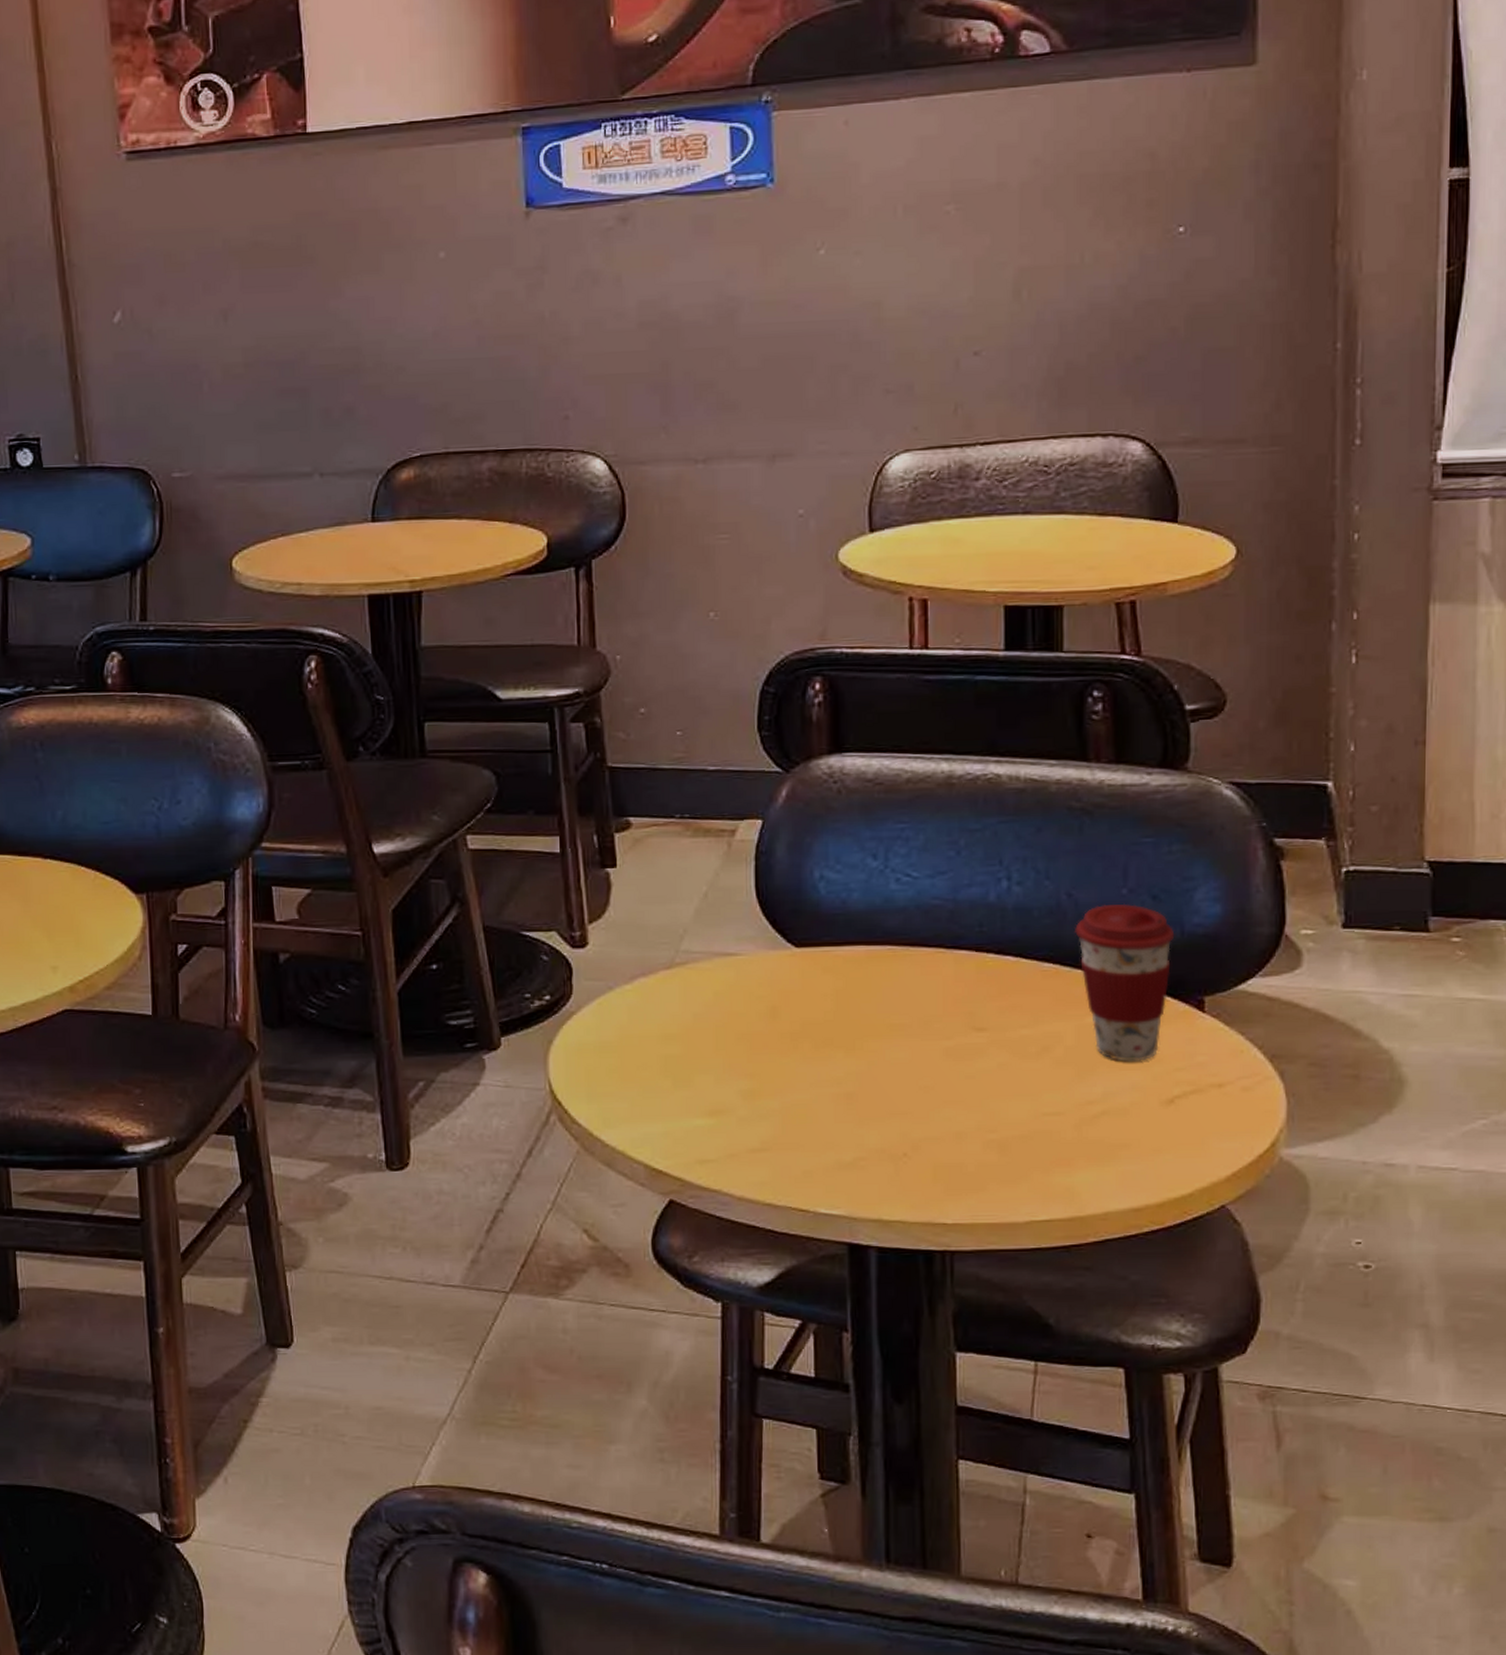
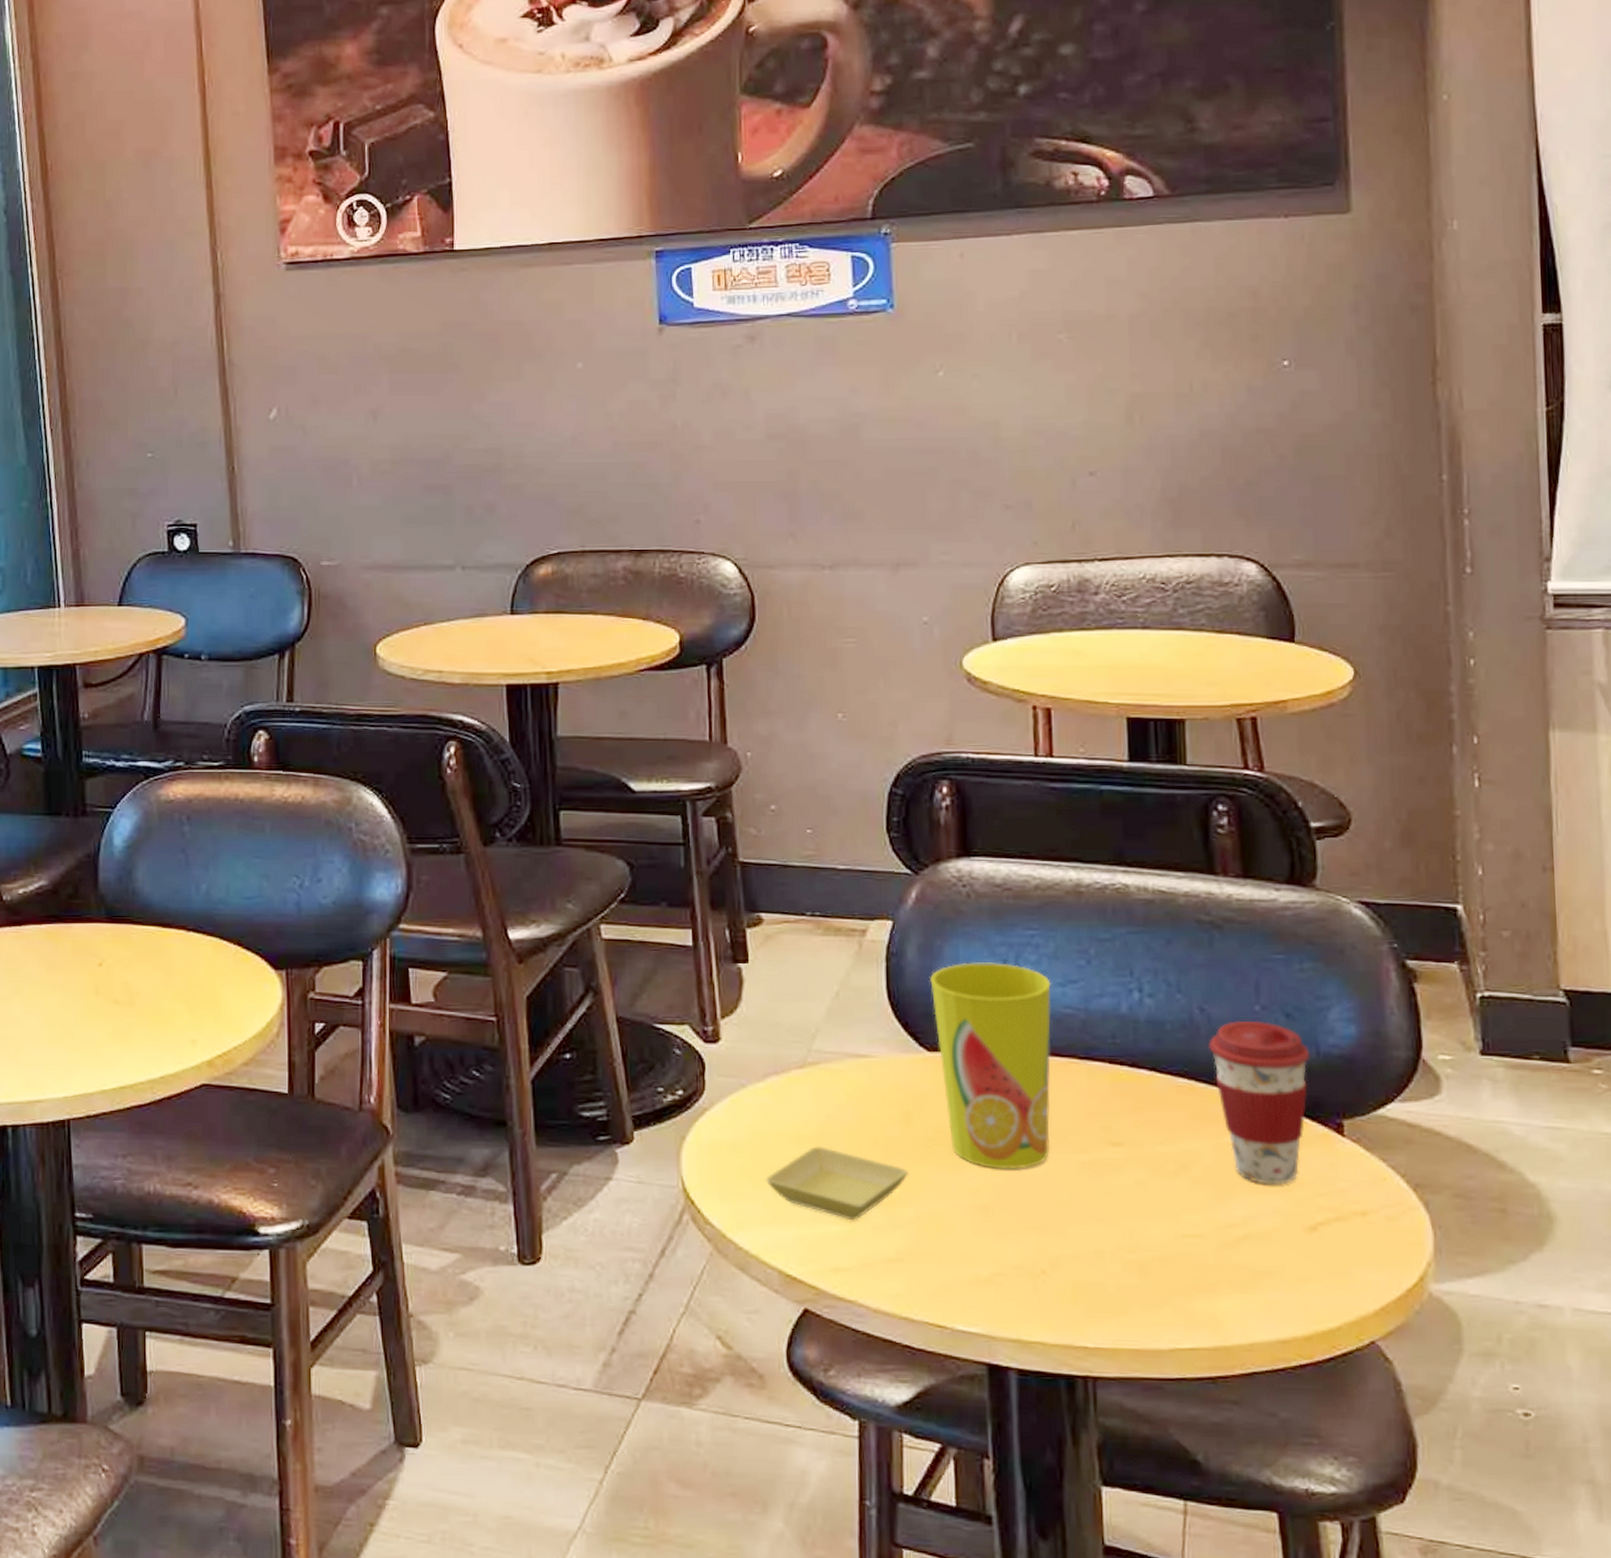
saucer: none [633,1044,774,1114] -> present [766,1146,908,1221]
cup: none [799,857,920,1058] -> present [930,962,1052,1169]

